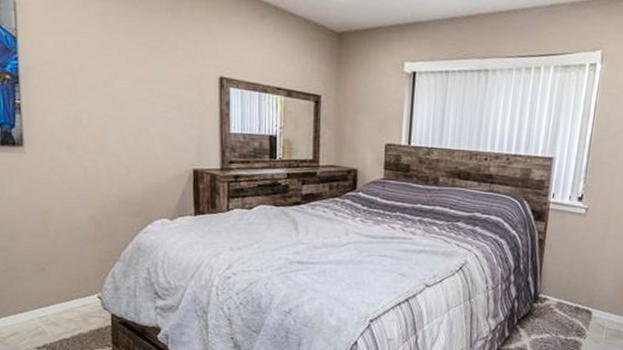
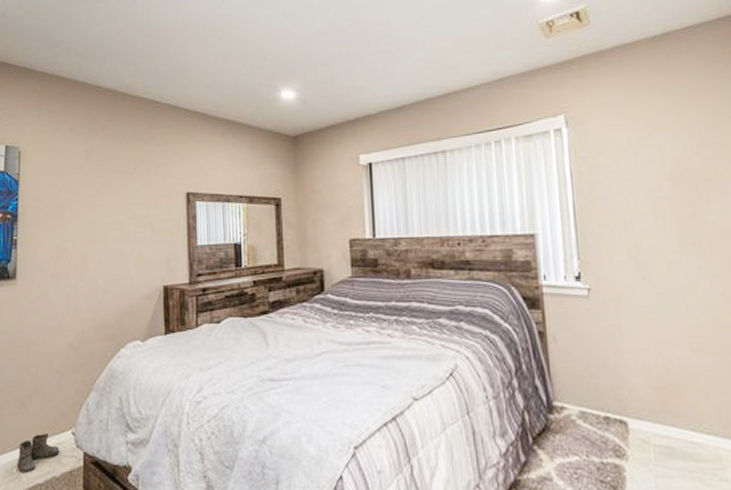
boots: none [40,295,86,329] -> present [17,432,60,473]

